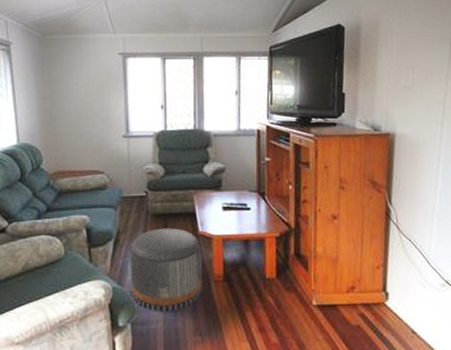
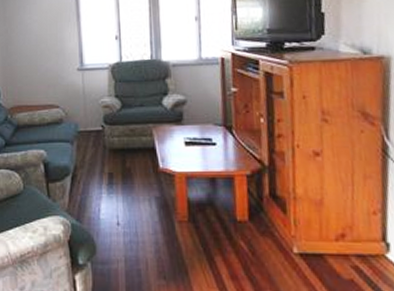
pouf: present [130,228,202,311] -> none [88,164,165,252]

